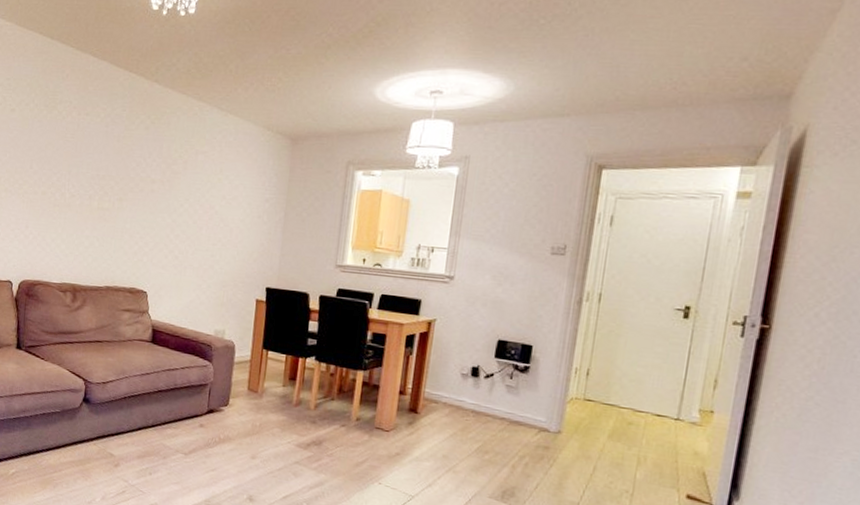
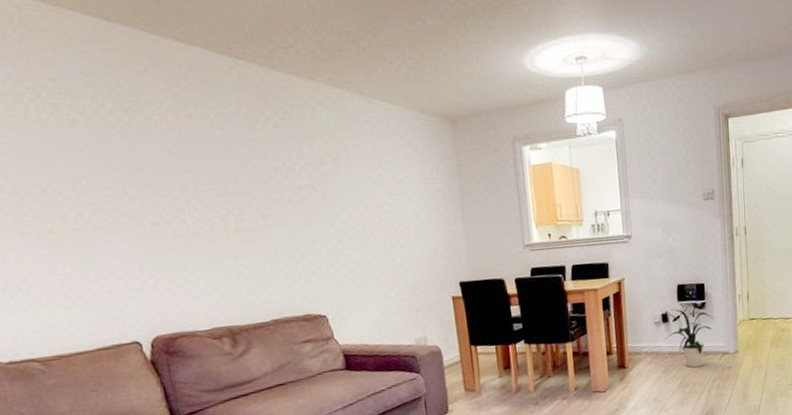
house plant: none [470,364,537,437] -> present [665,309,714,368]

